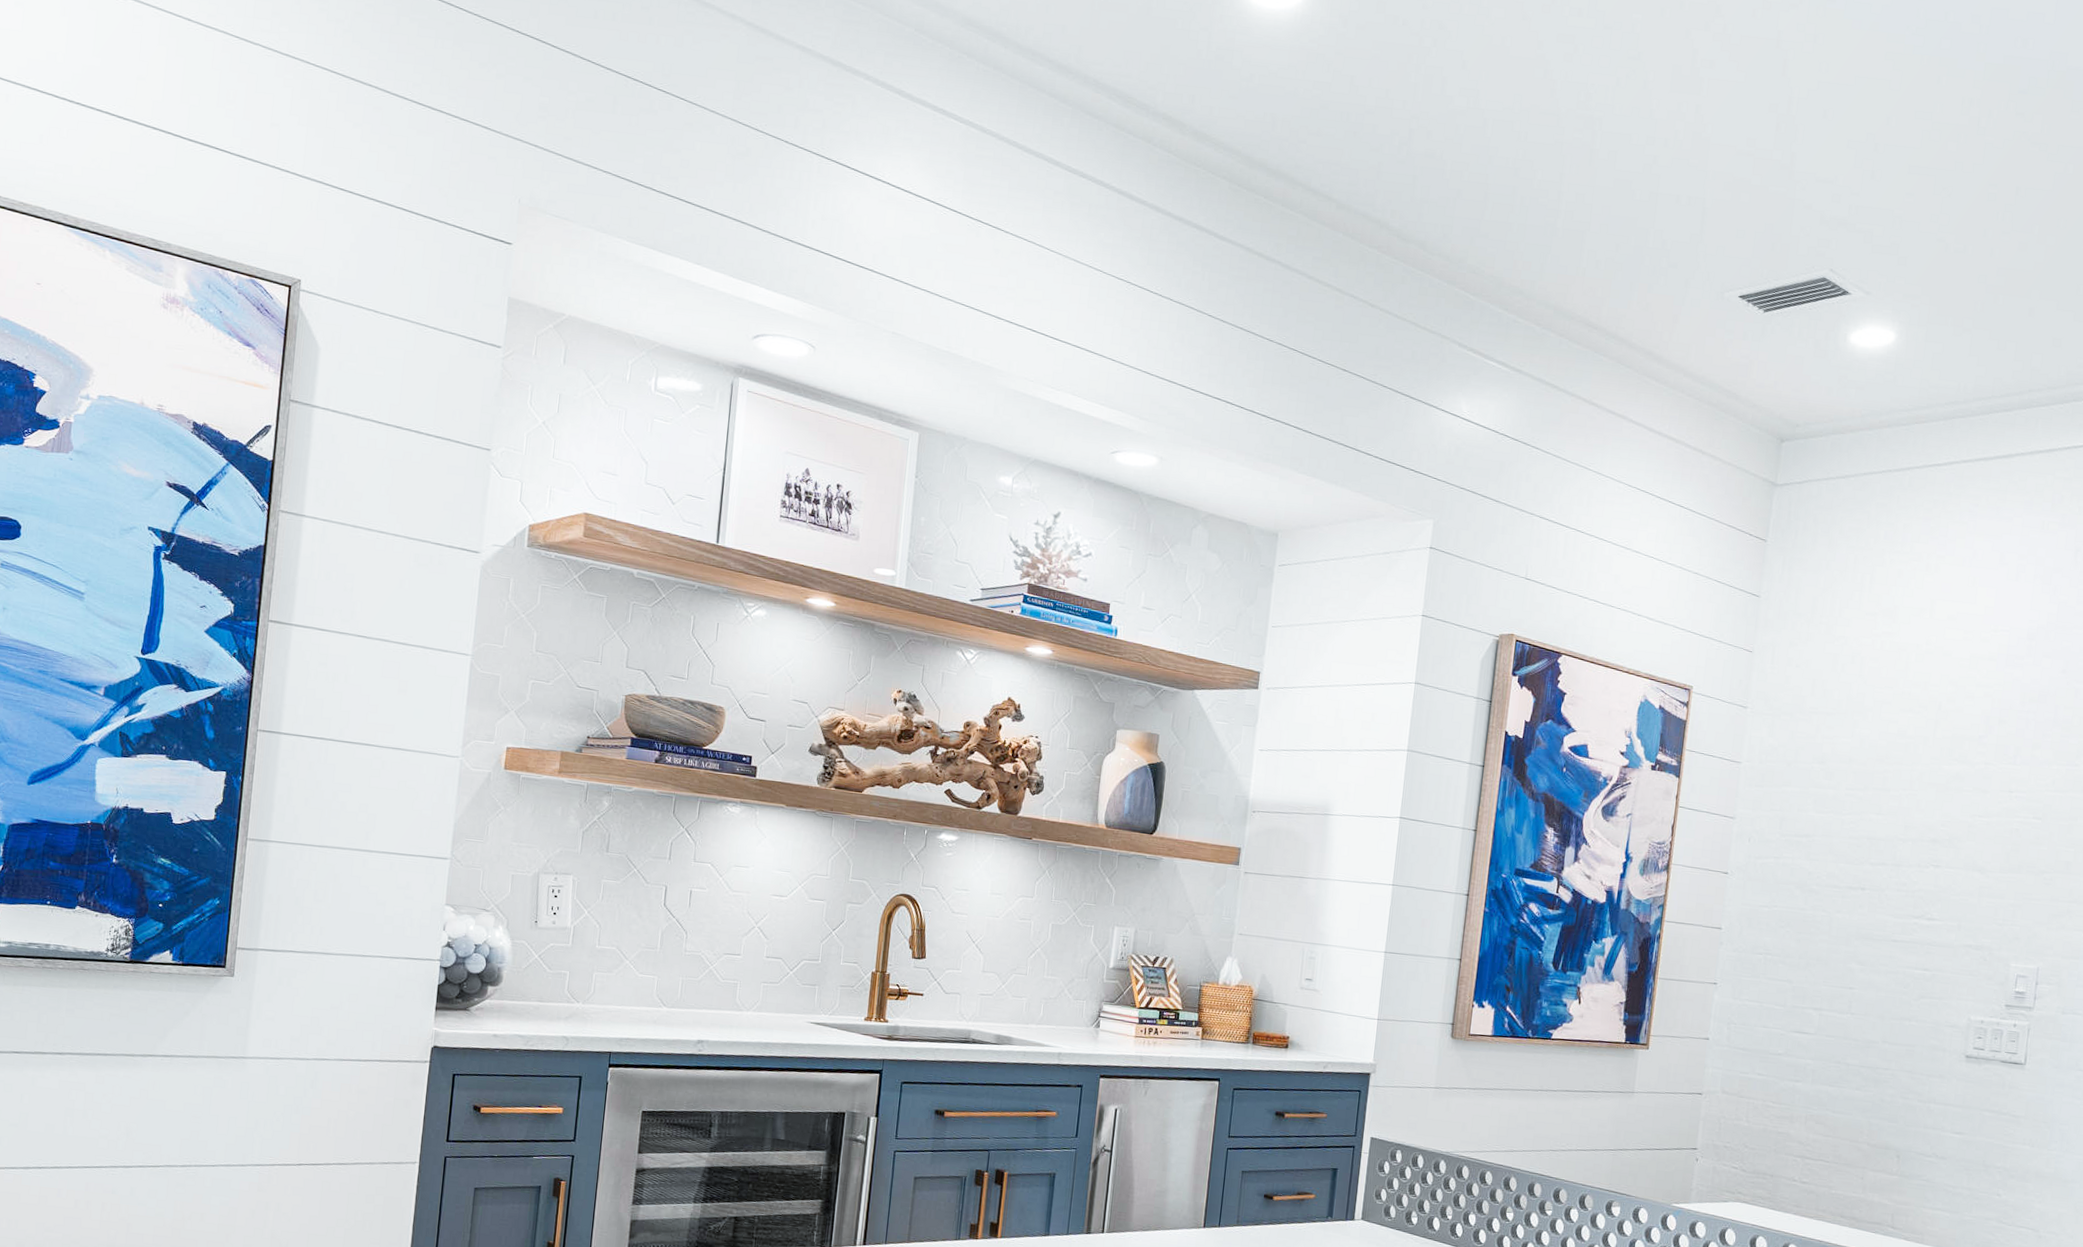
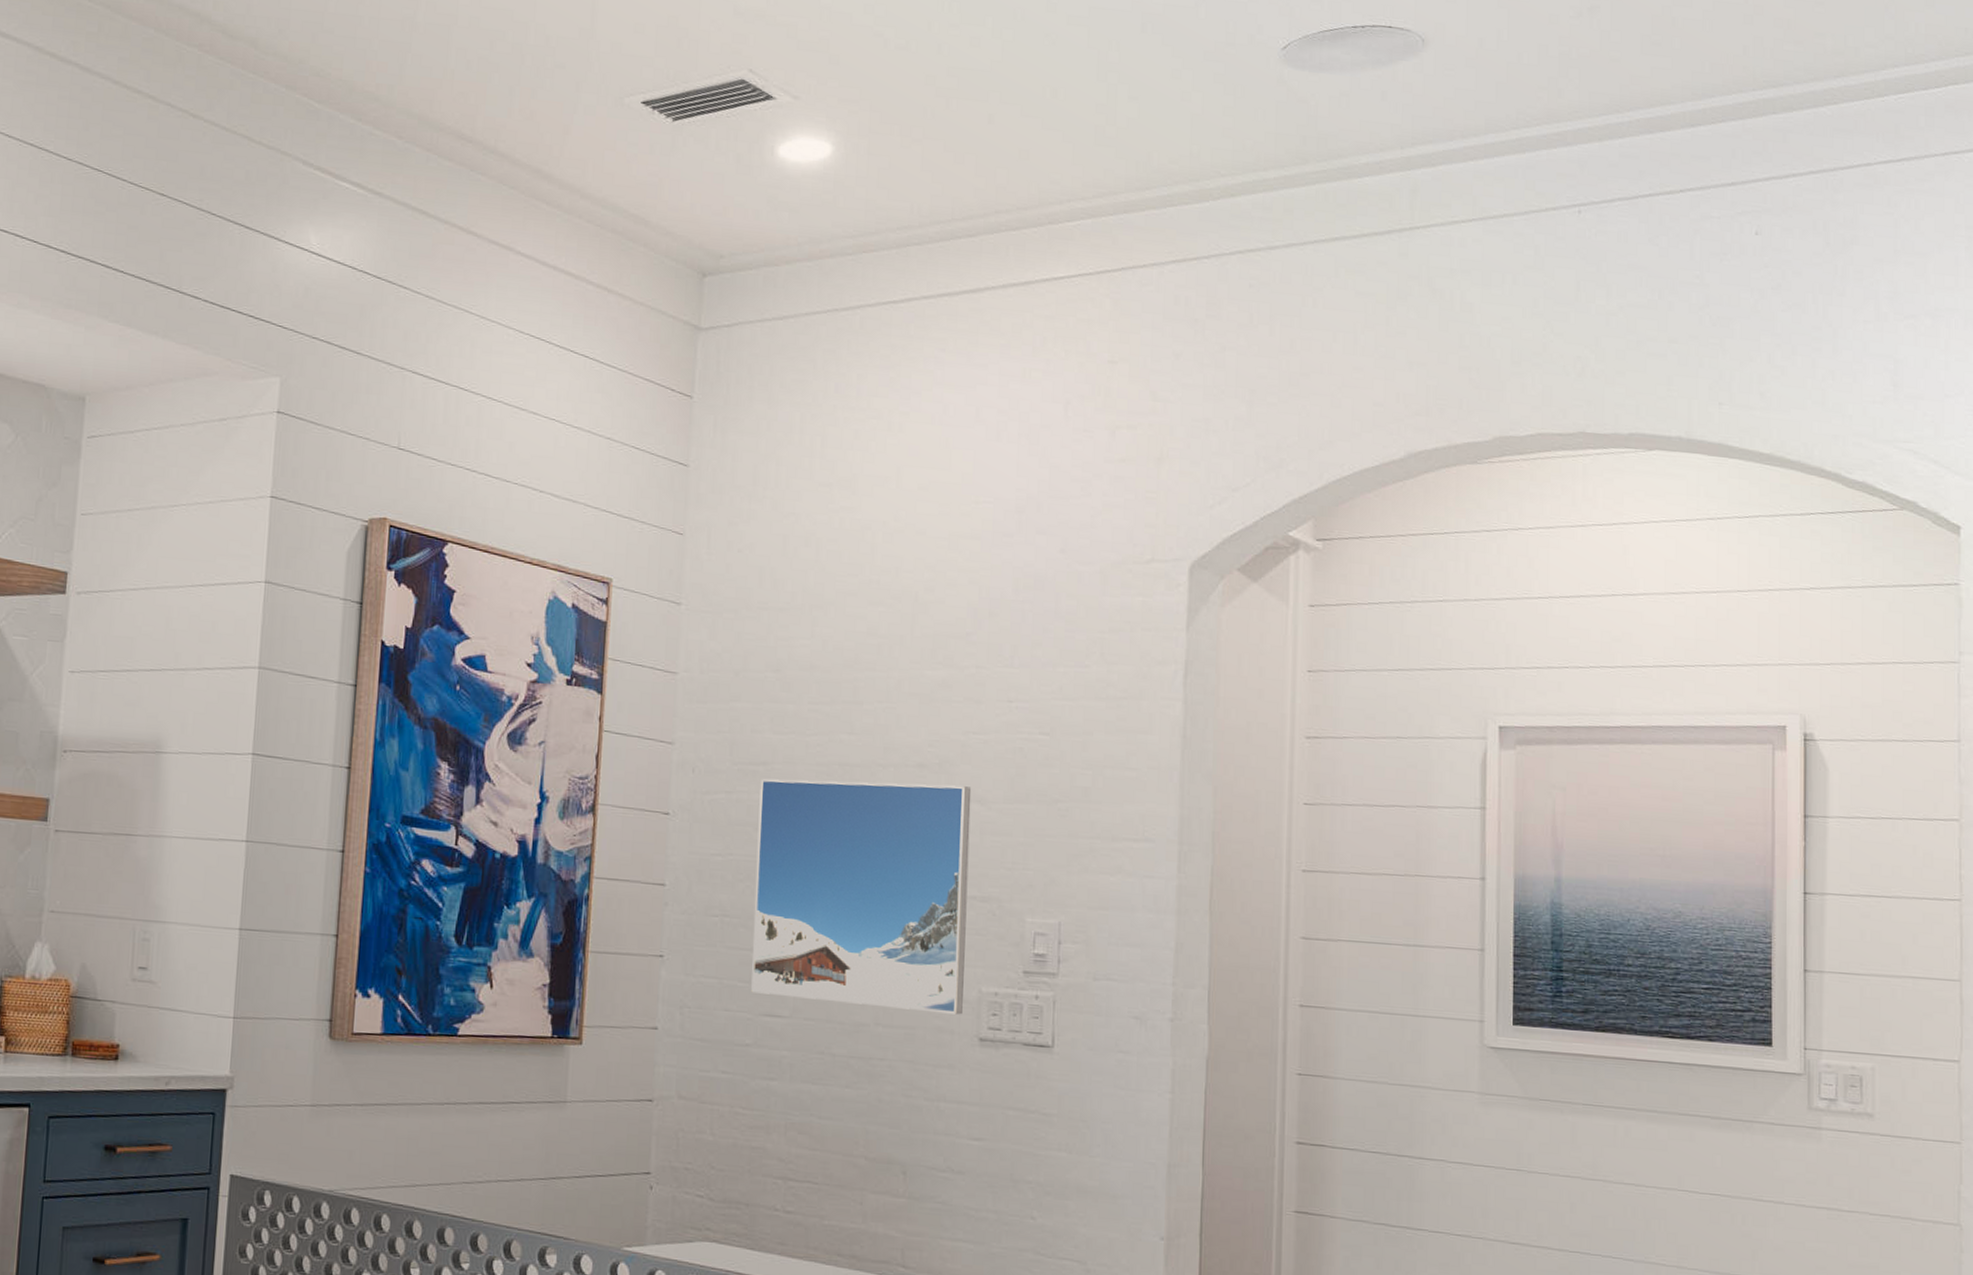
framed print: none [1785,847,1974,1037] -> present [751,778,972,1015]

